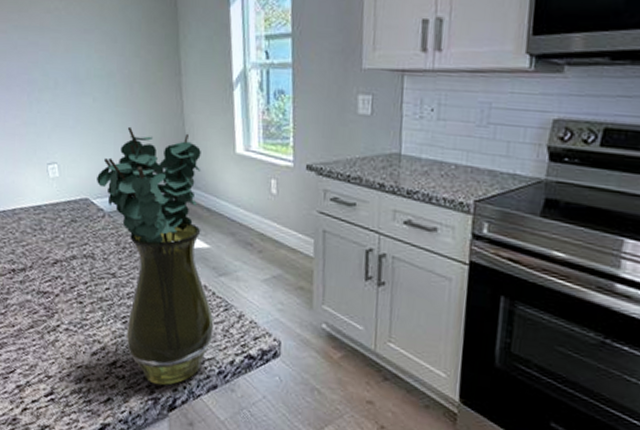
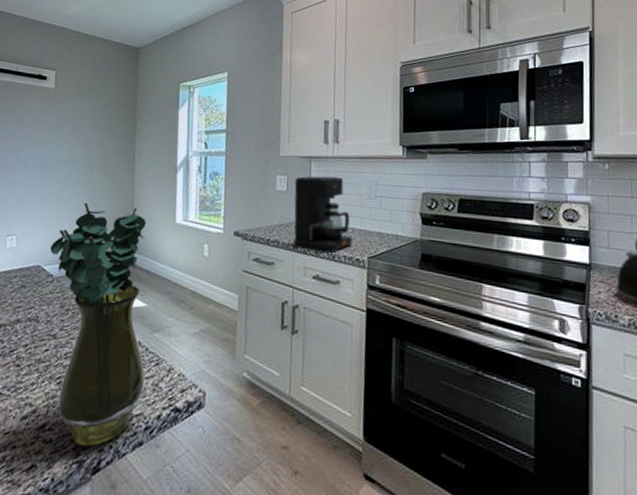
coffee maker: none [380,95,456,193] -> present [293,176,353,252]

